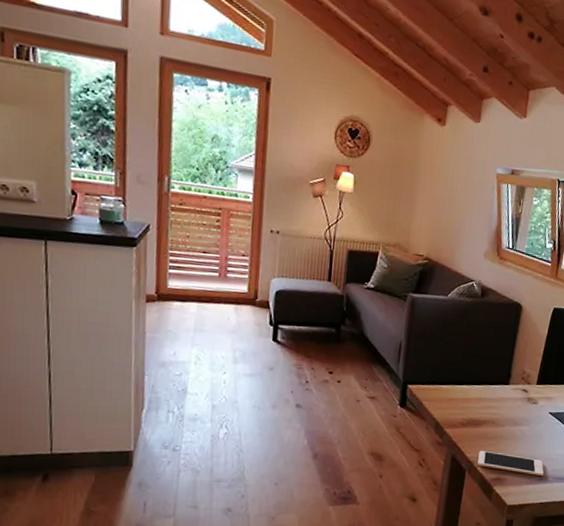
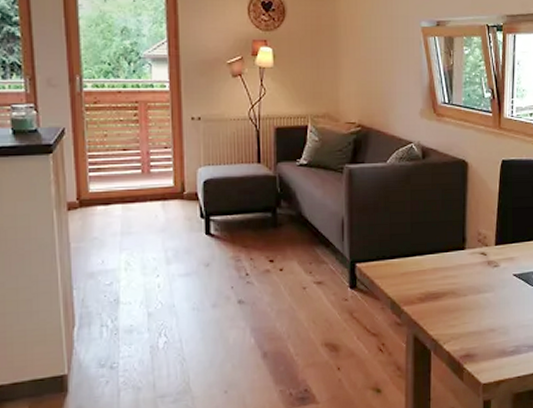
cell phone: present [477,450,544,477] -> none [443,325,517,347]

